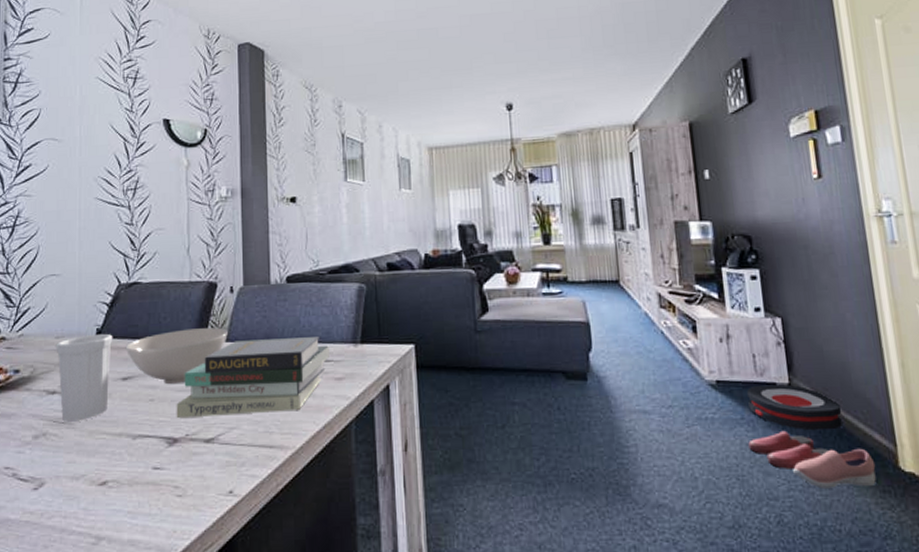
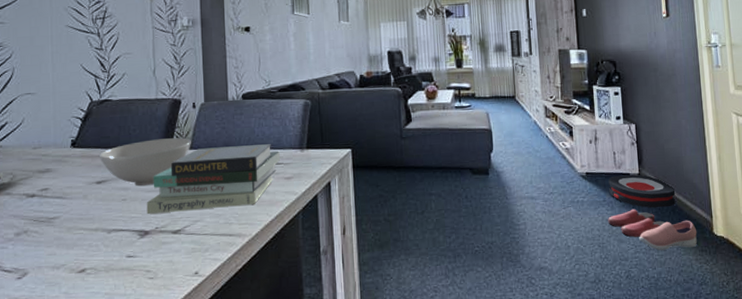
cup: present [56,333,113,422] -> none [33,144,87,221]

